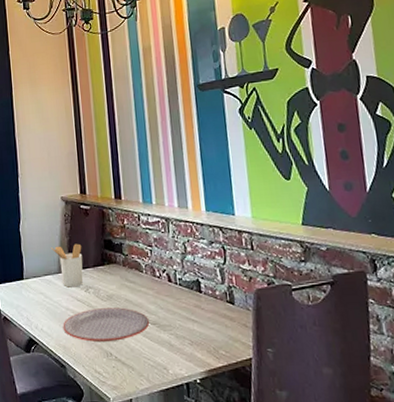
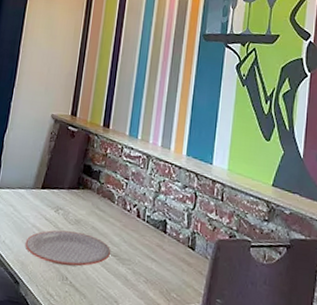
utensil holder: present [50,243,84,288] -> none [30,161,62,206]

